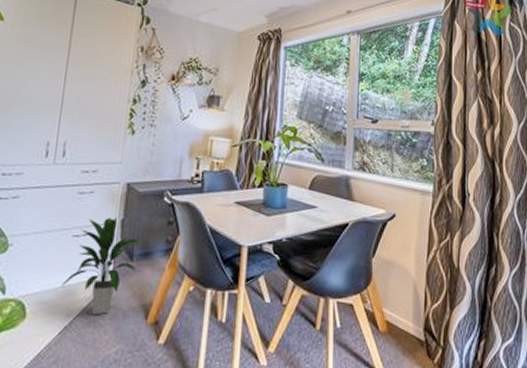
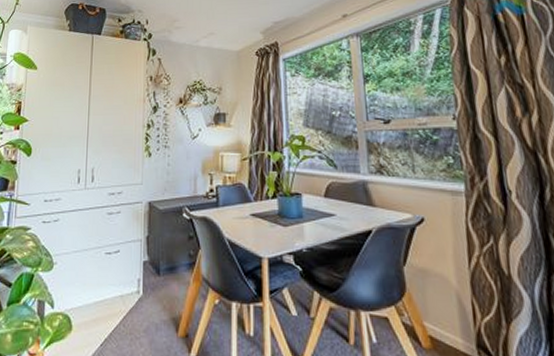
indoor plant: present [61,217,144,316] -> none [99,234,168,328]

